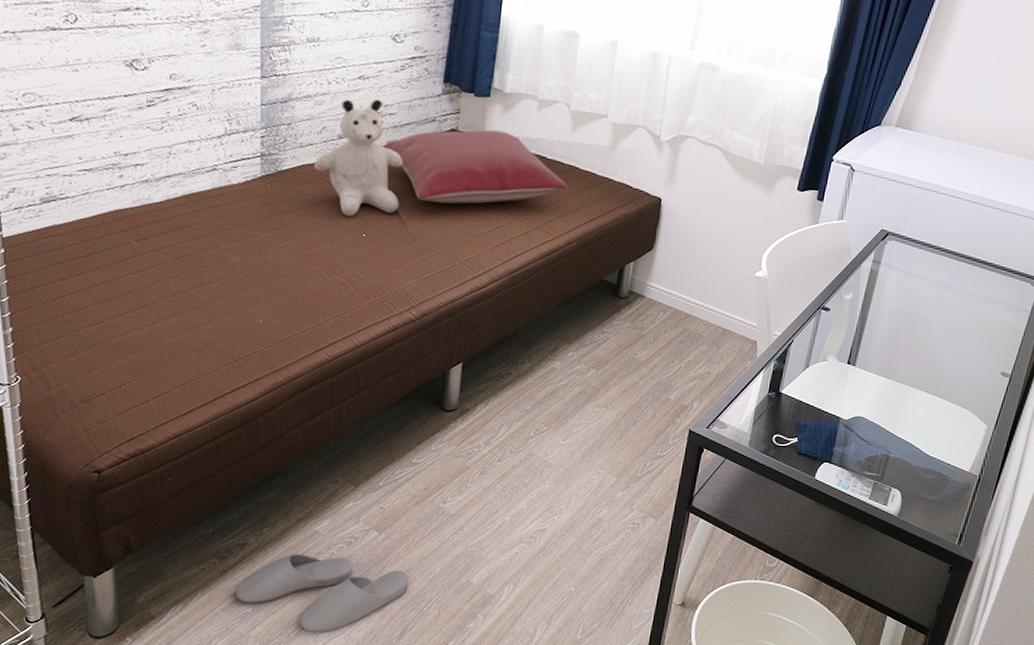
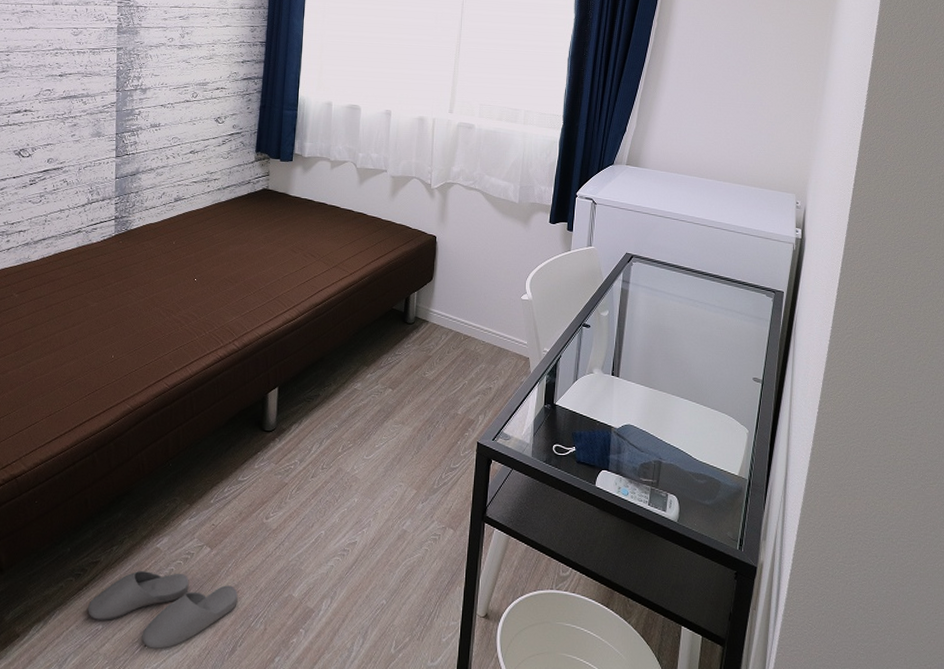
stuffed animal: present [313,98,403,217] -> none [155,168,226,265]
pillow: present [385,129,568,204] -> none [211,187,358,250]

